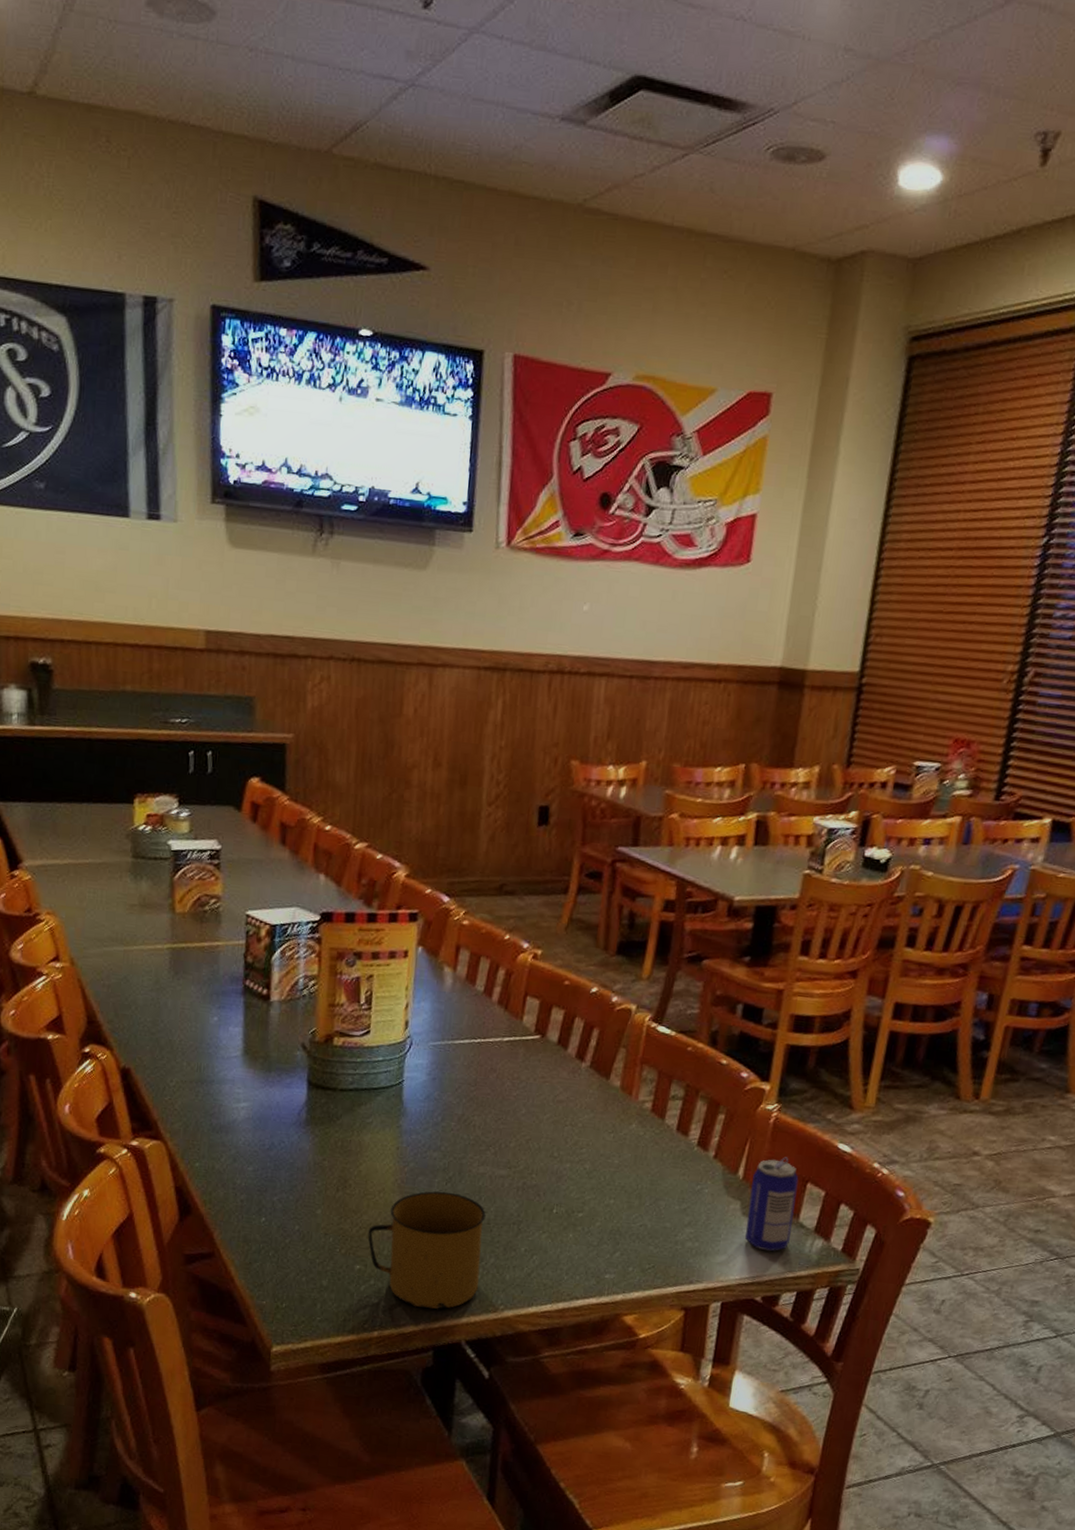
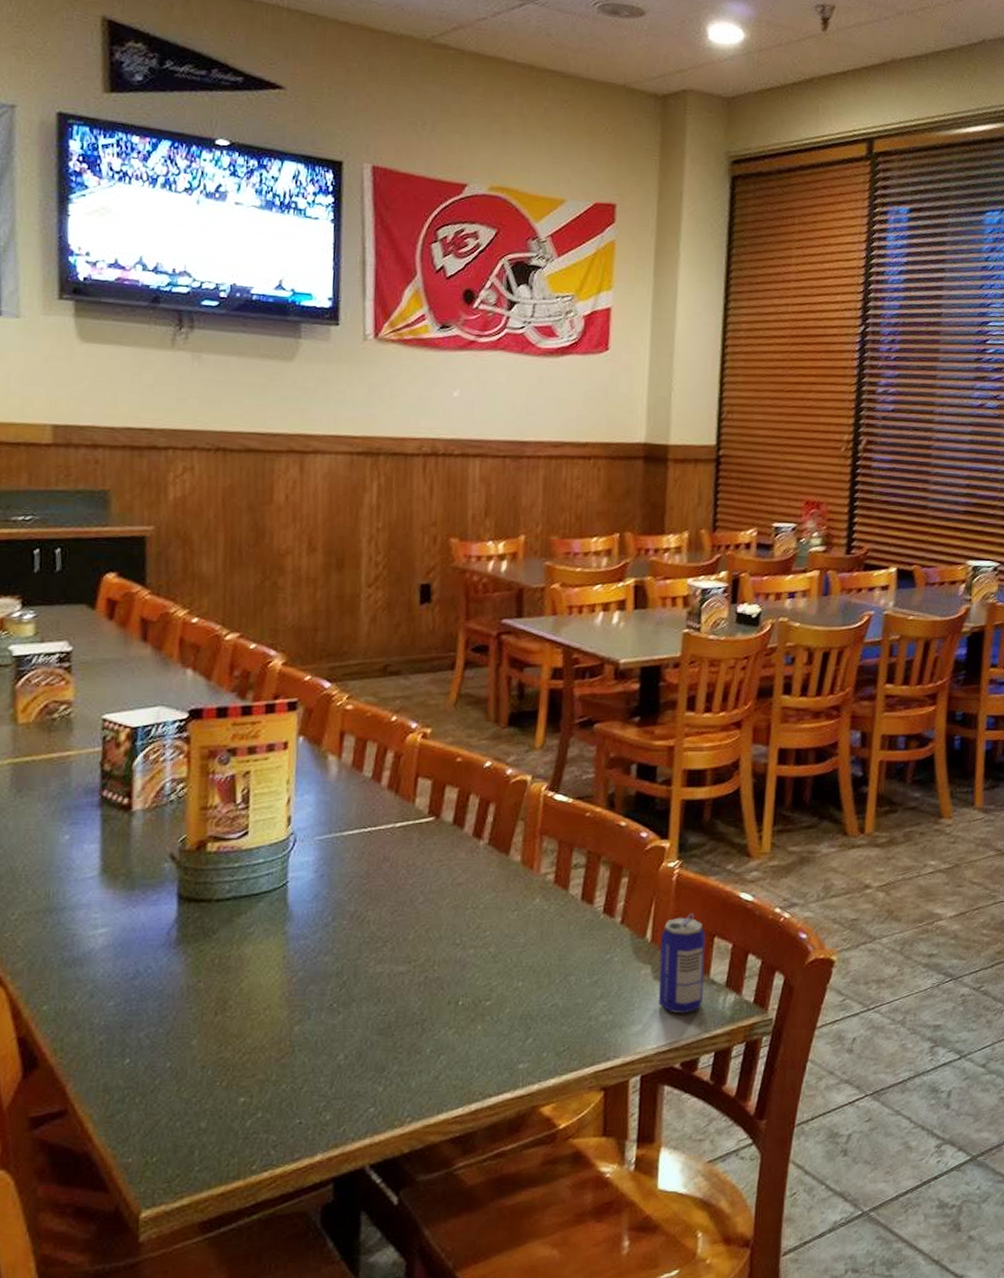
mug: present [367,1191,486,1309] -> none [252,998,386,1136]

